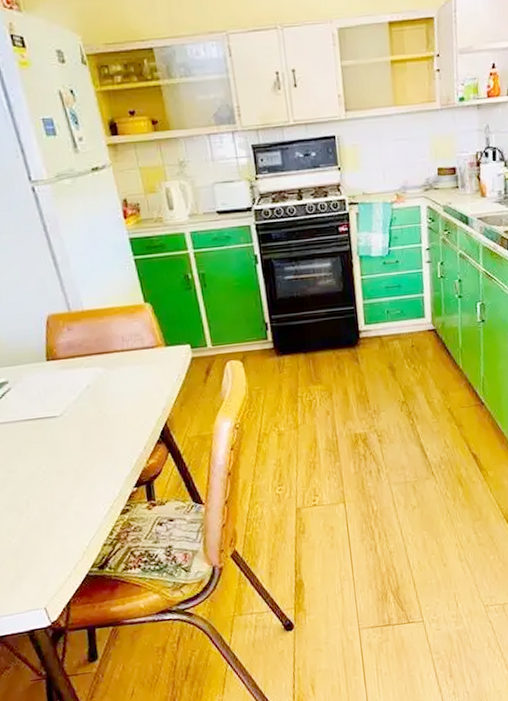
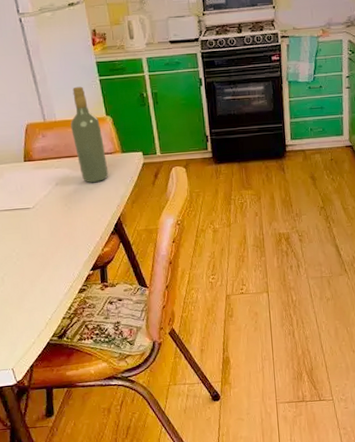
wine bottle: none [101,268,151,383] -> present [71,86,109,183]

